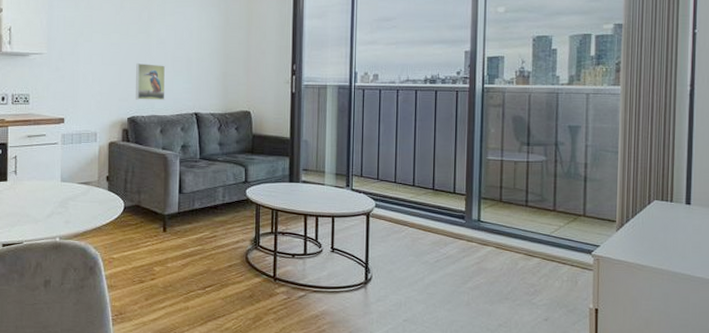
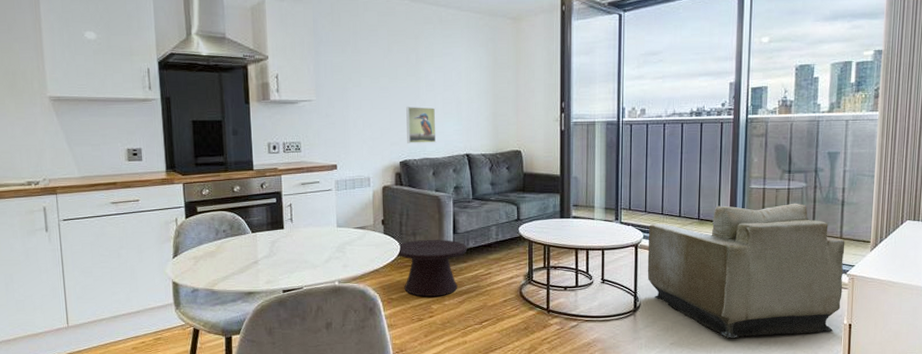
side table: none [120,198,193,258] -> present [396,240,467,297]
armchair: none [379,176,589,318] -> present [647,203,845,338]

